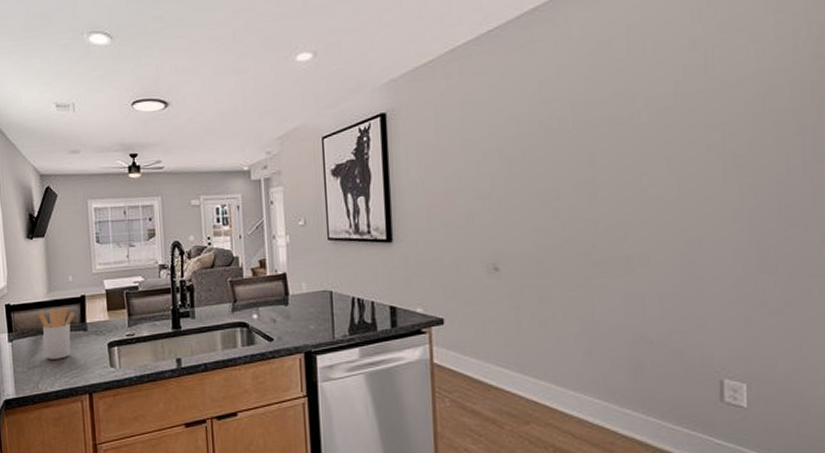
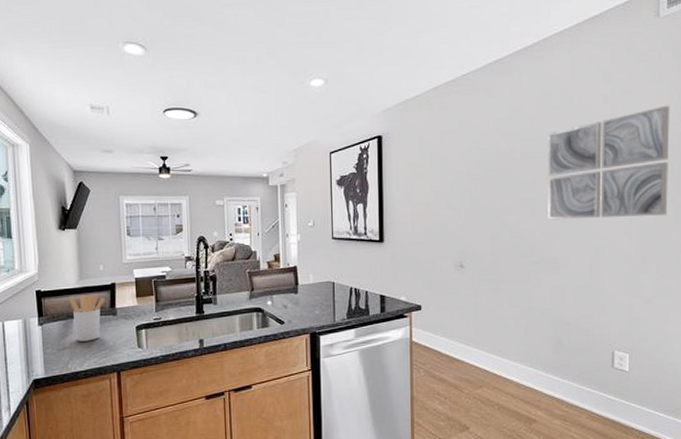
wall art: none [611,43,799,207] -> present [548,105,671,220]

